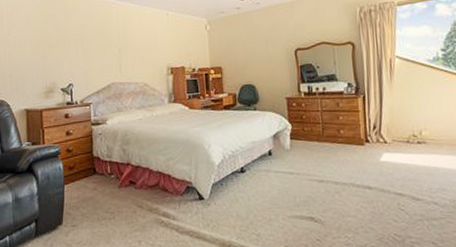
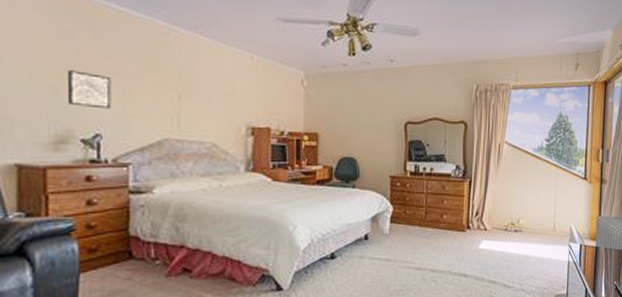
wall art: none [51,41,78,66] -> present [67,70,111,109]

